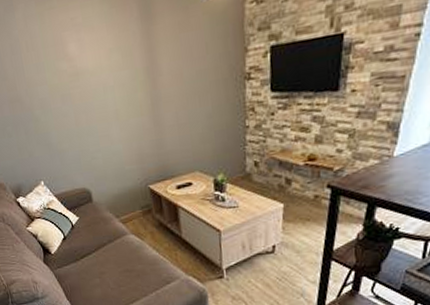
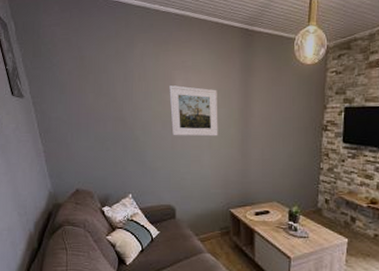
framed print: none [61,47,125,111] -> present [169,85,218,137]

